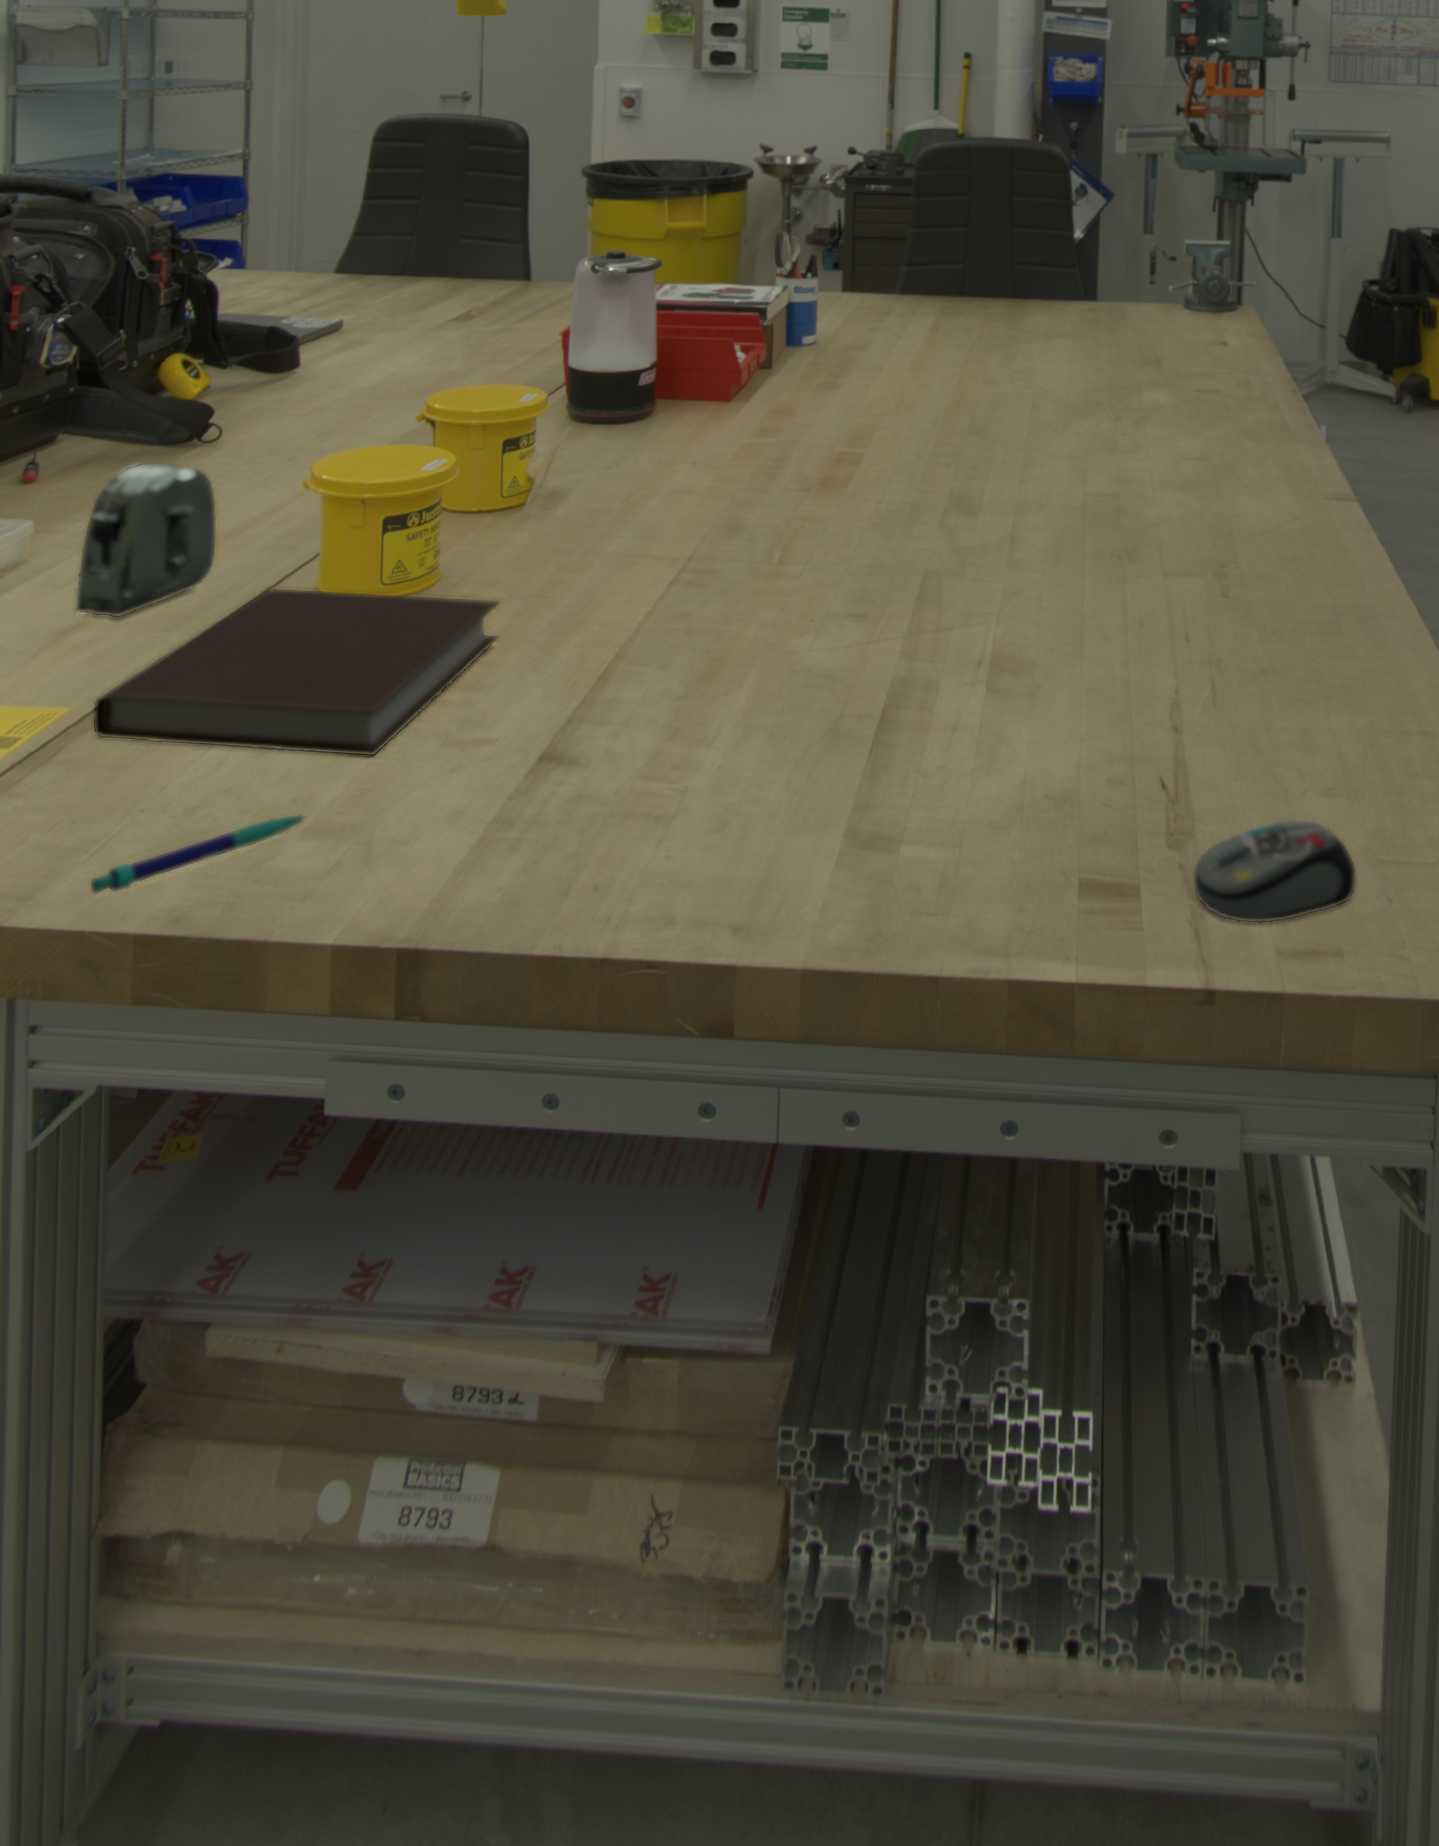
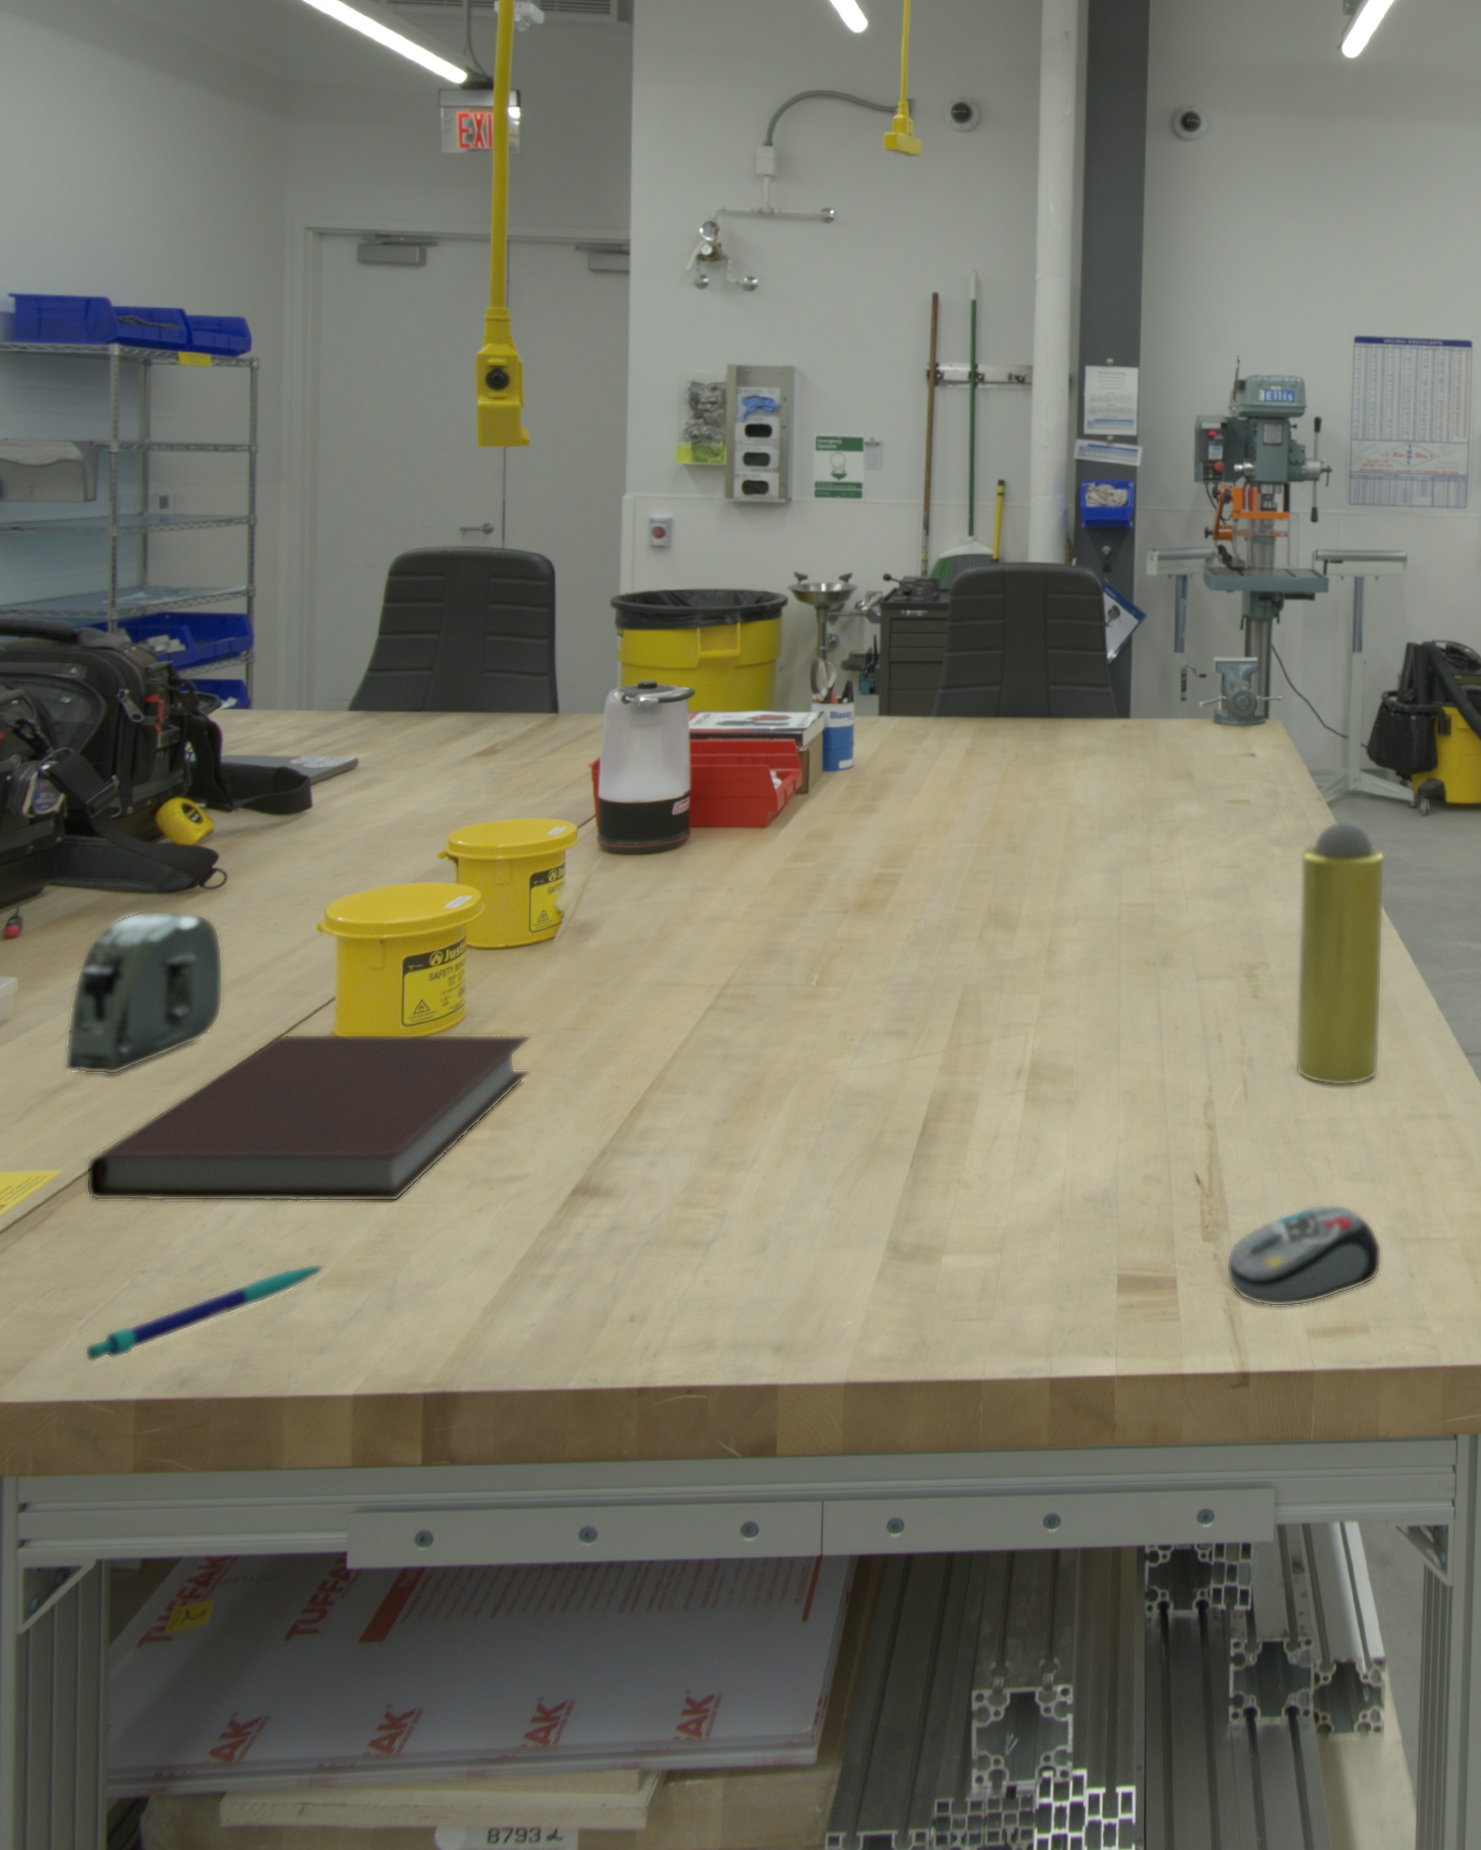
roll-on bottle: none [1265,414,1365,696] -> present [1294,820,1386,1086]

